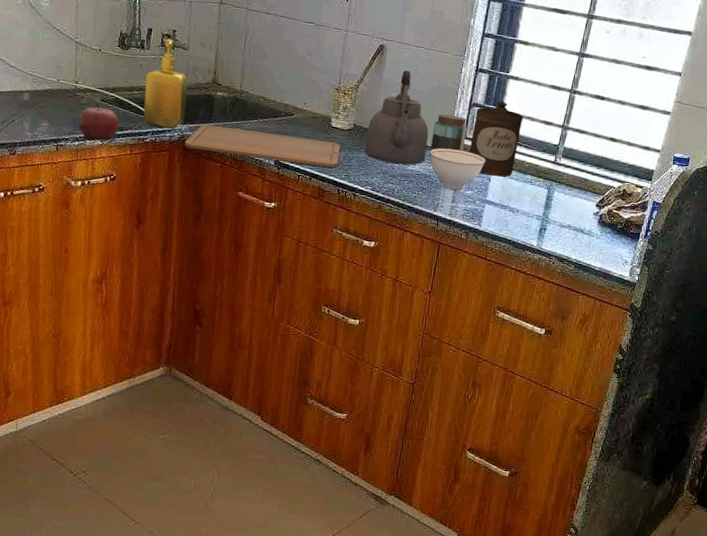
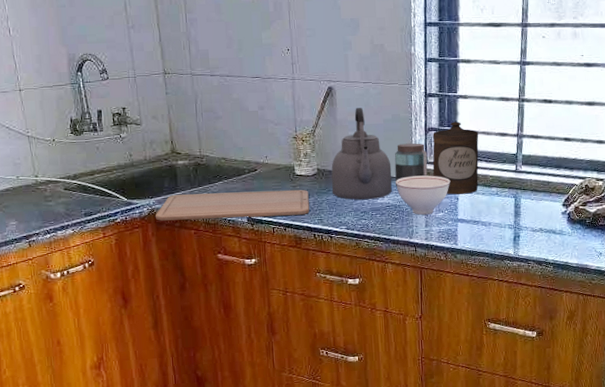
fruit: present [78,100,119,141] -> none [45,190,87,230]
soap dispenser: present [143,38,188,129] -> none [104,117,151,206]

